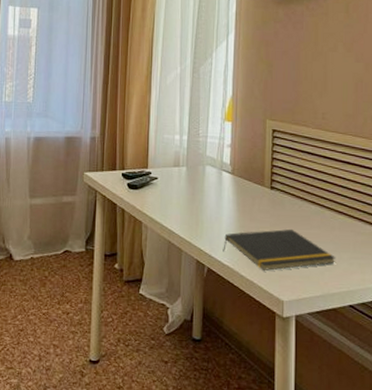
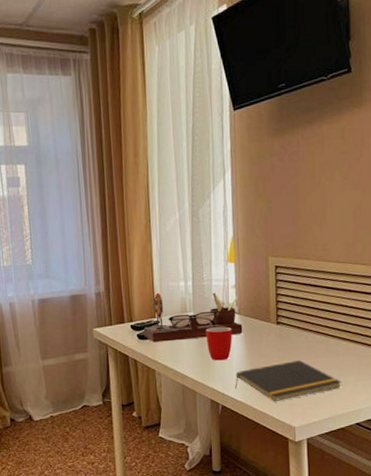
desk organizer: none [134,143,235,195] -> present [143,292,243,343]
mug: none [197,185,224,220] -> present [205,326,232,361]

